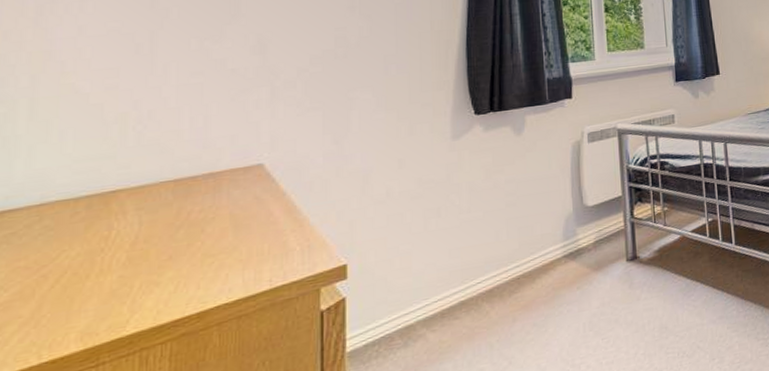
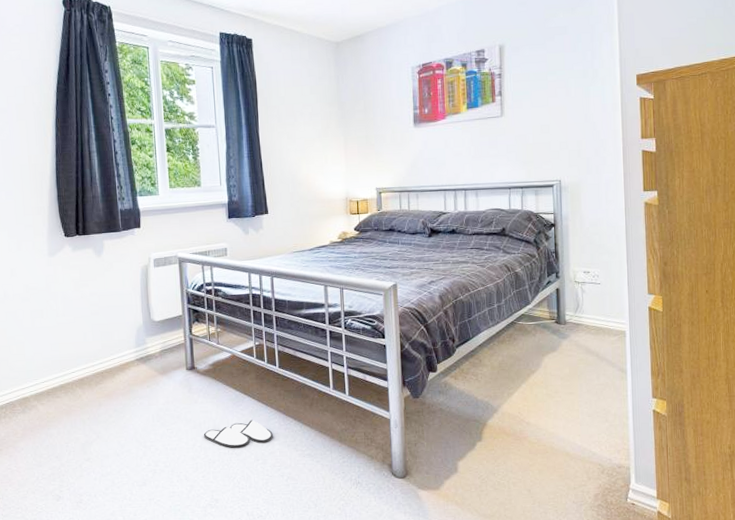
slippers: none [647,311,731,350] -> present [203,420,273,448]

